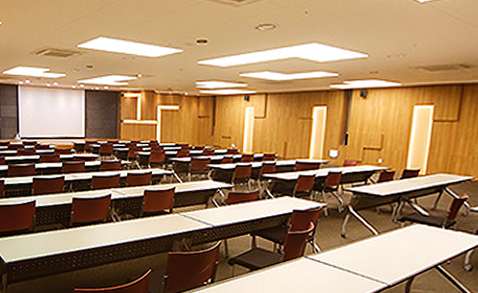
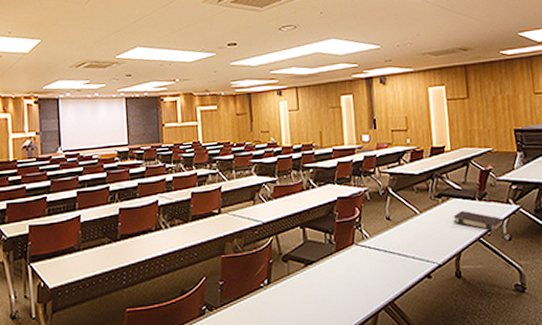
book: none [413,237,469,261] -> present [453,211,505,231]

